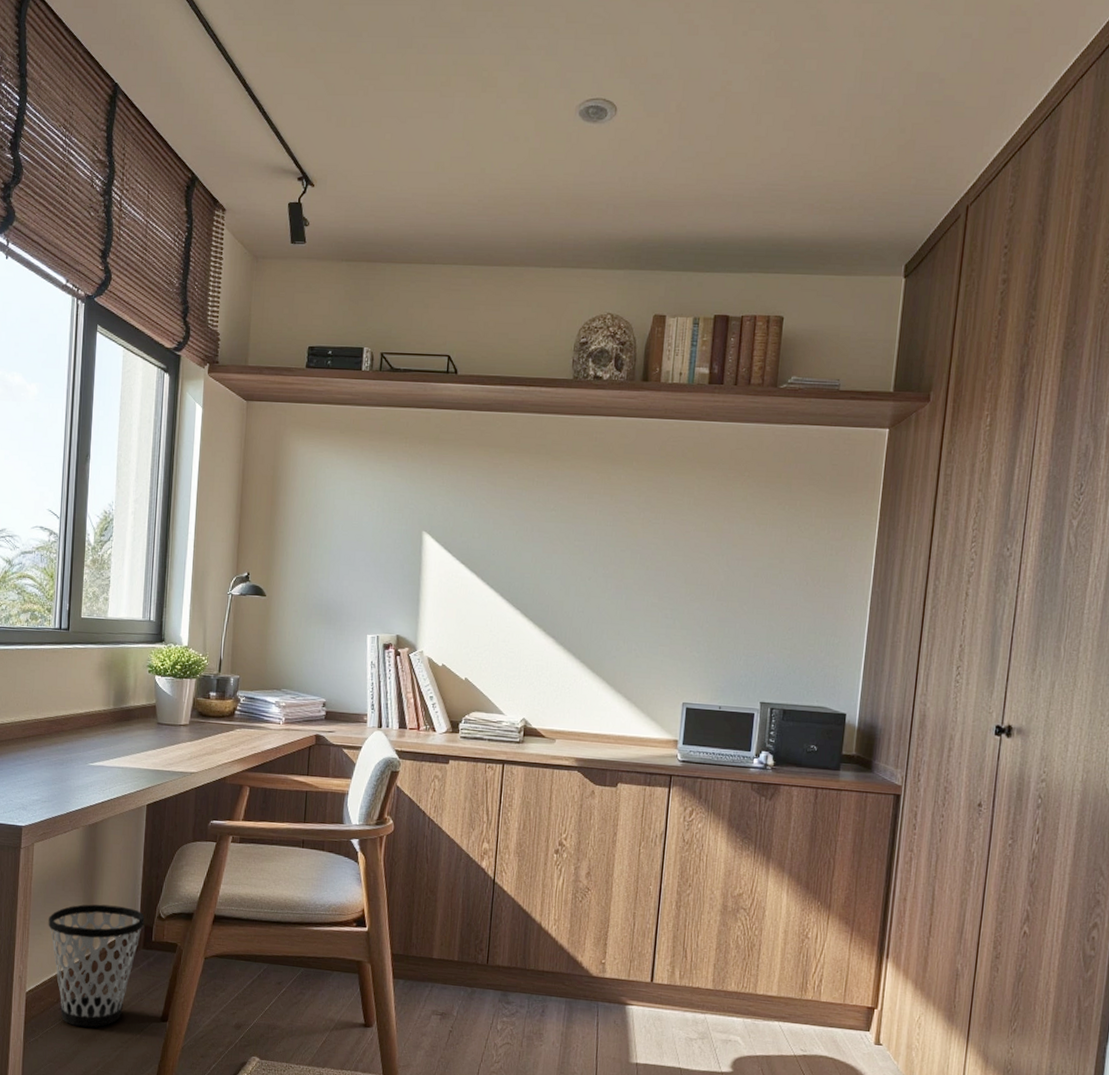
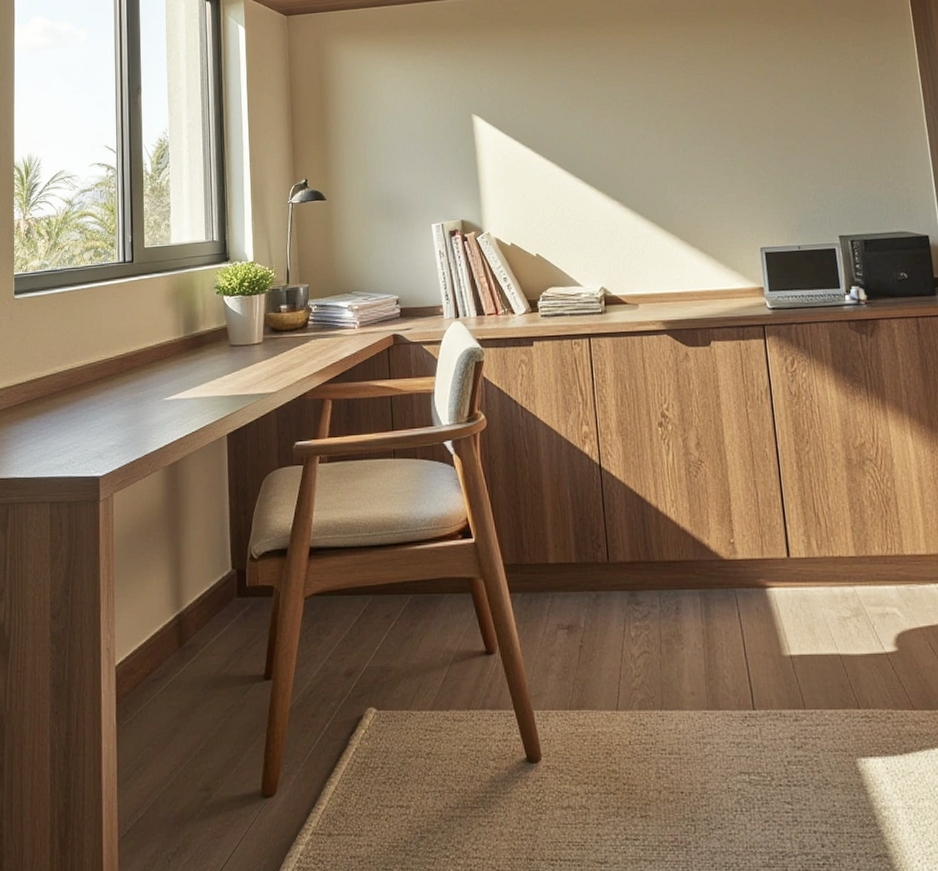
wastebasket: present [48,904,145,1028] -> none [134,551,237,699]

